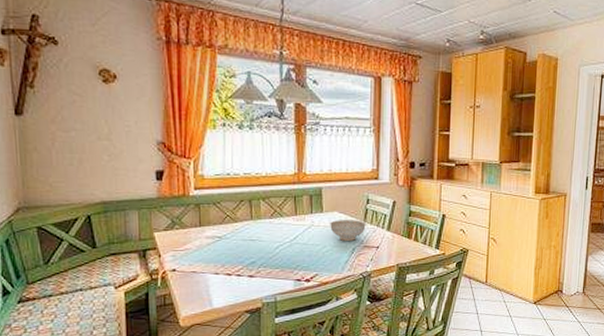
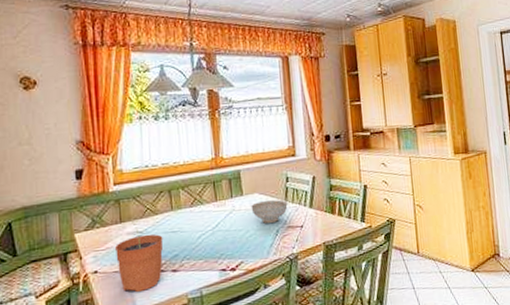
plant pot: none [193,225,242,293] -> present [114,219,164,293]

